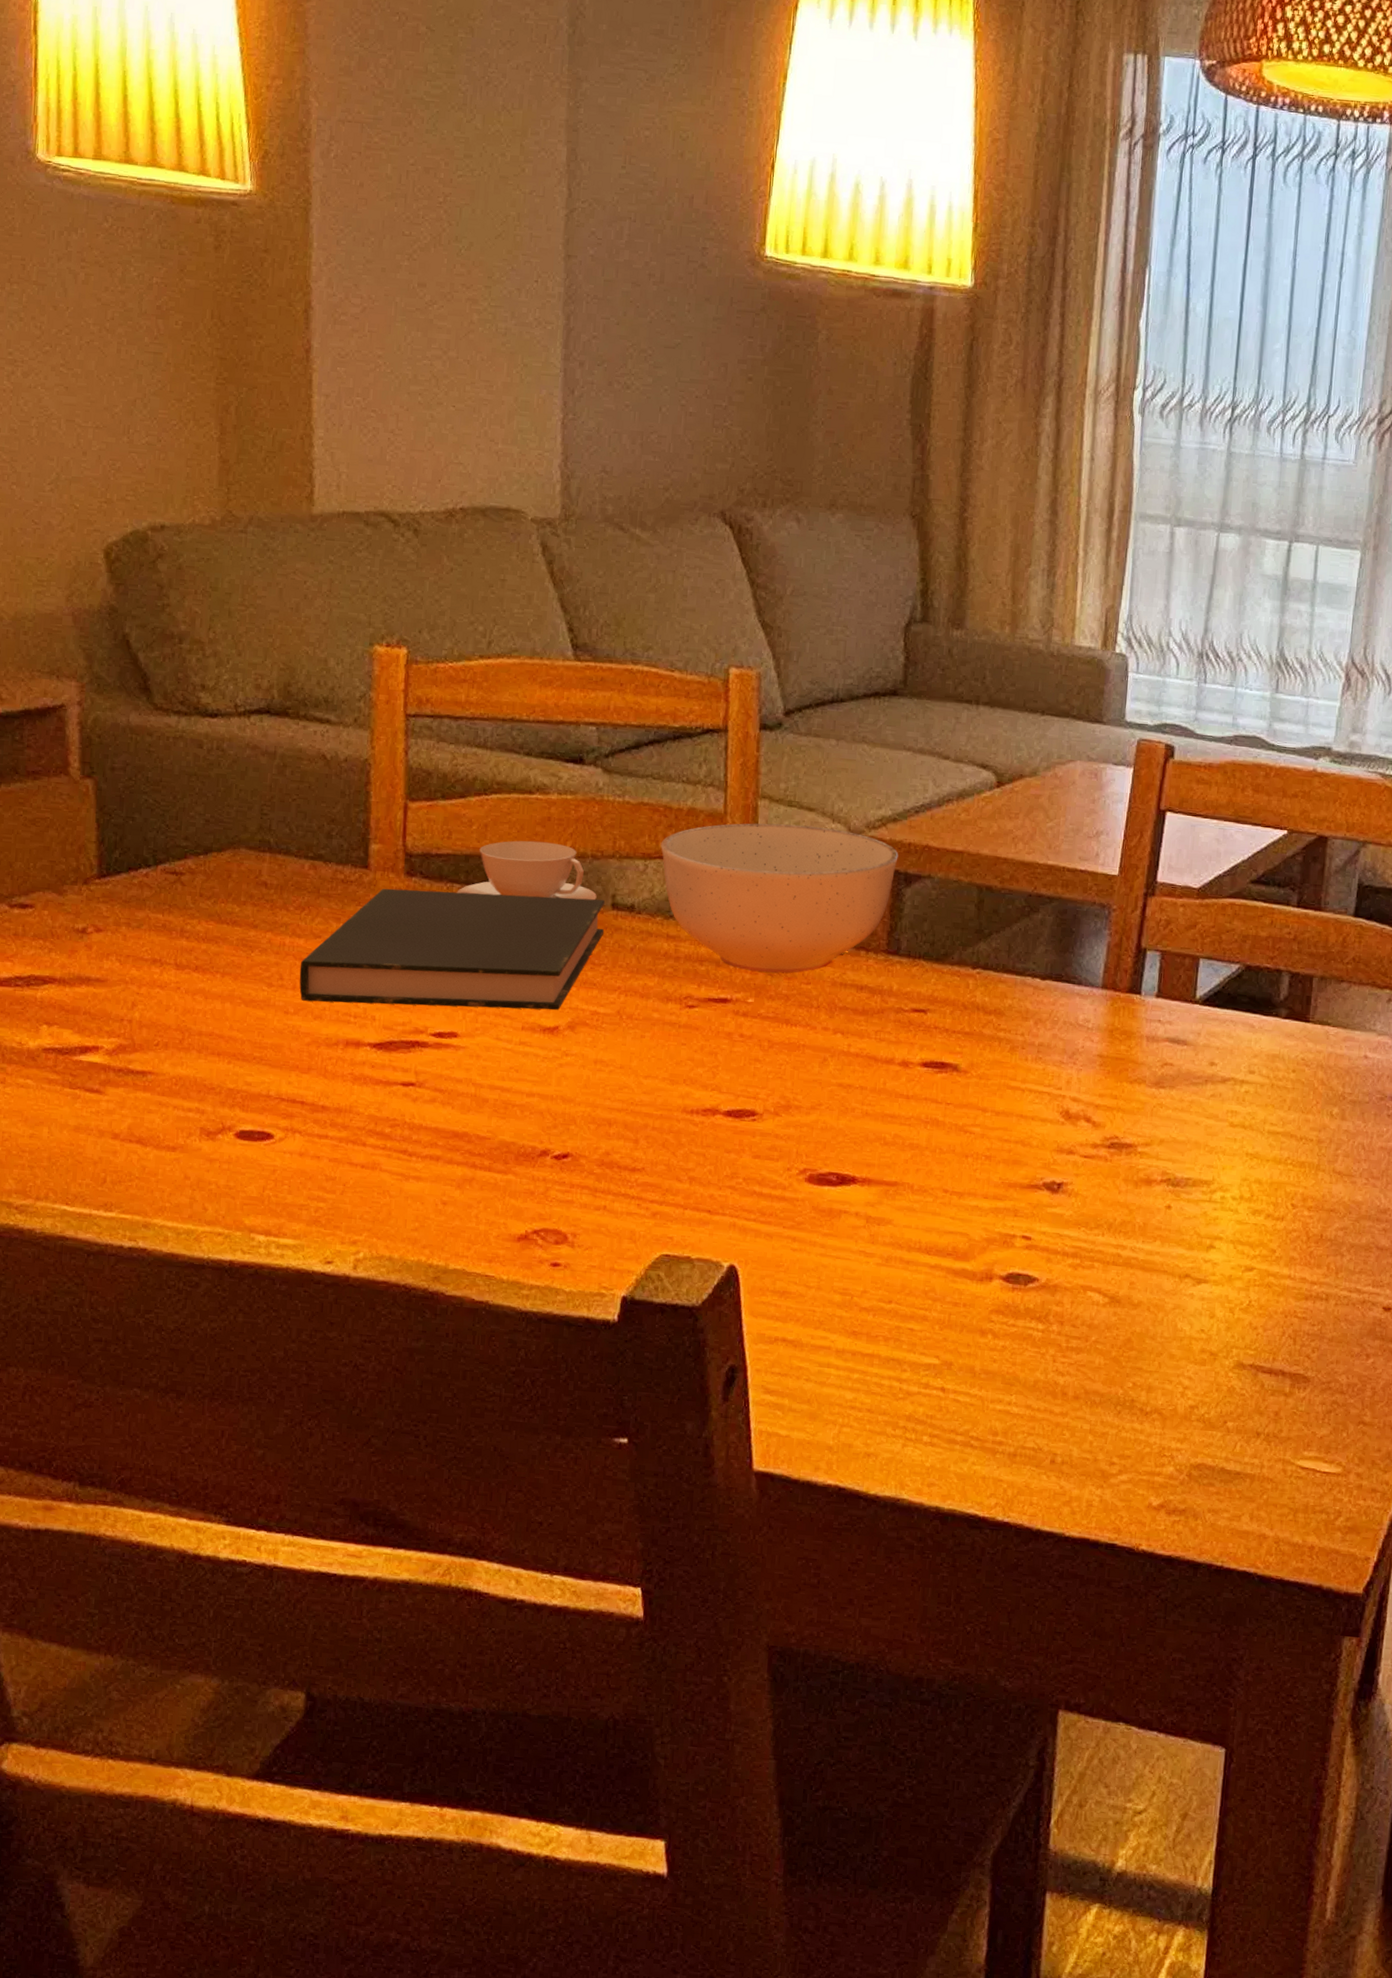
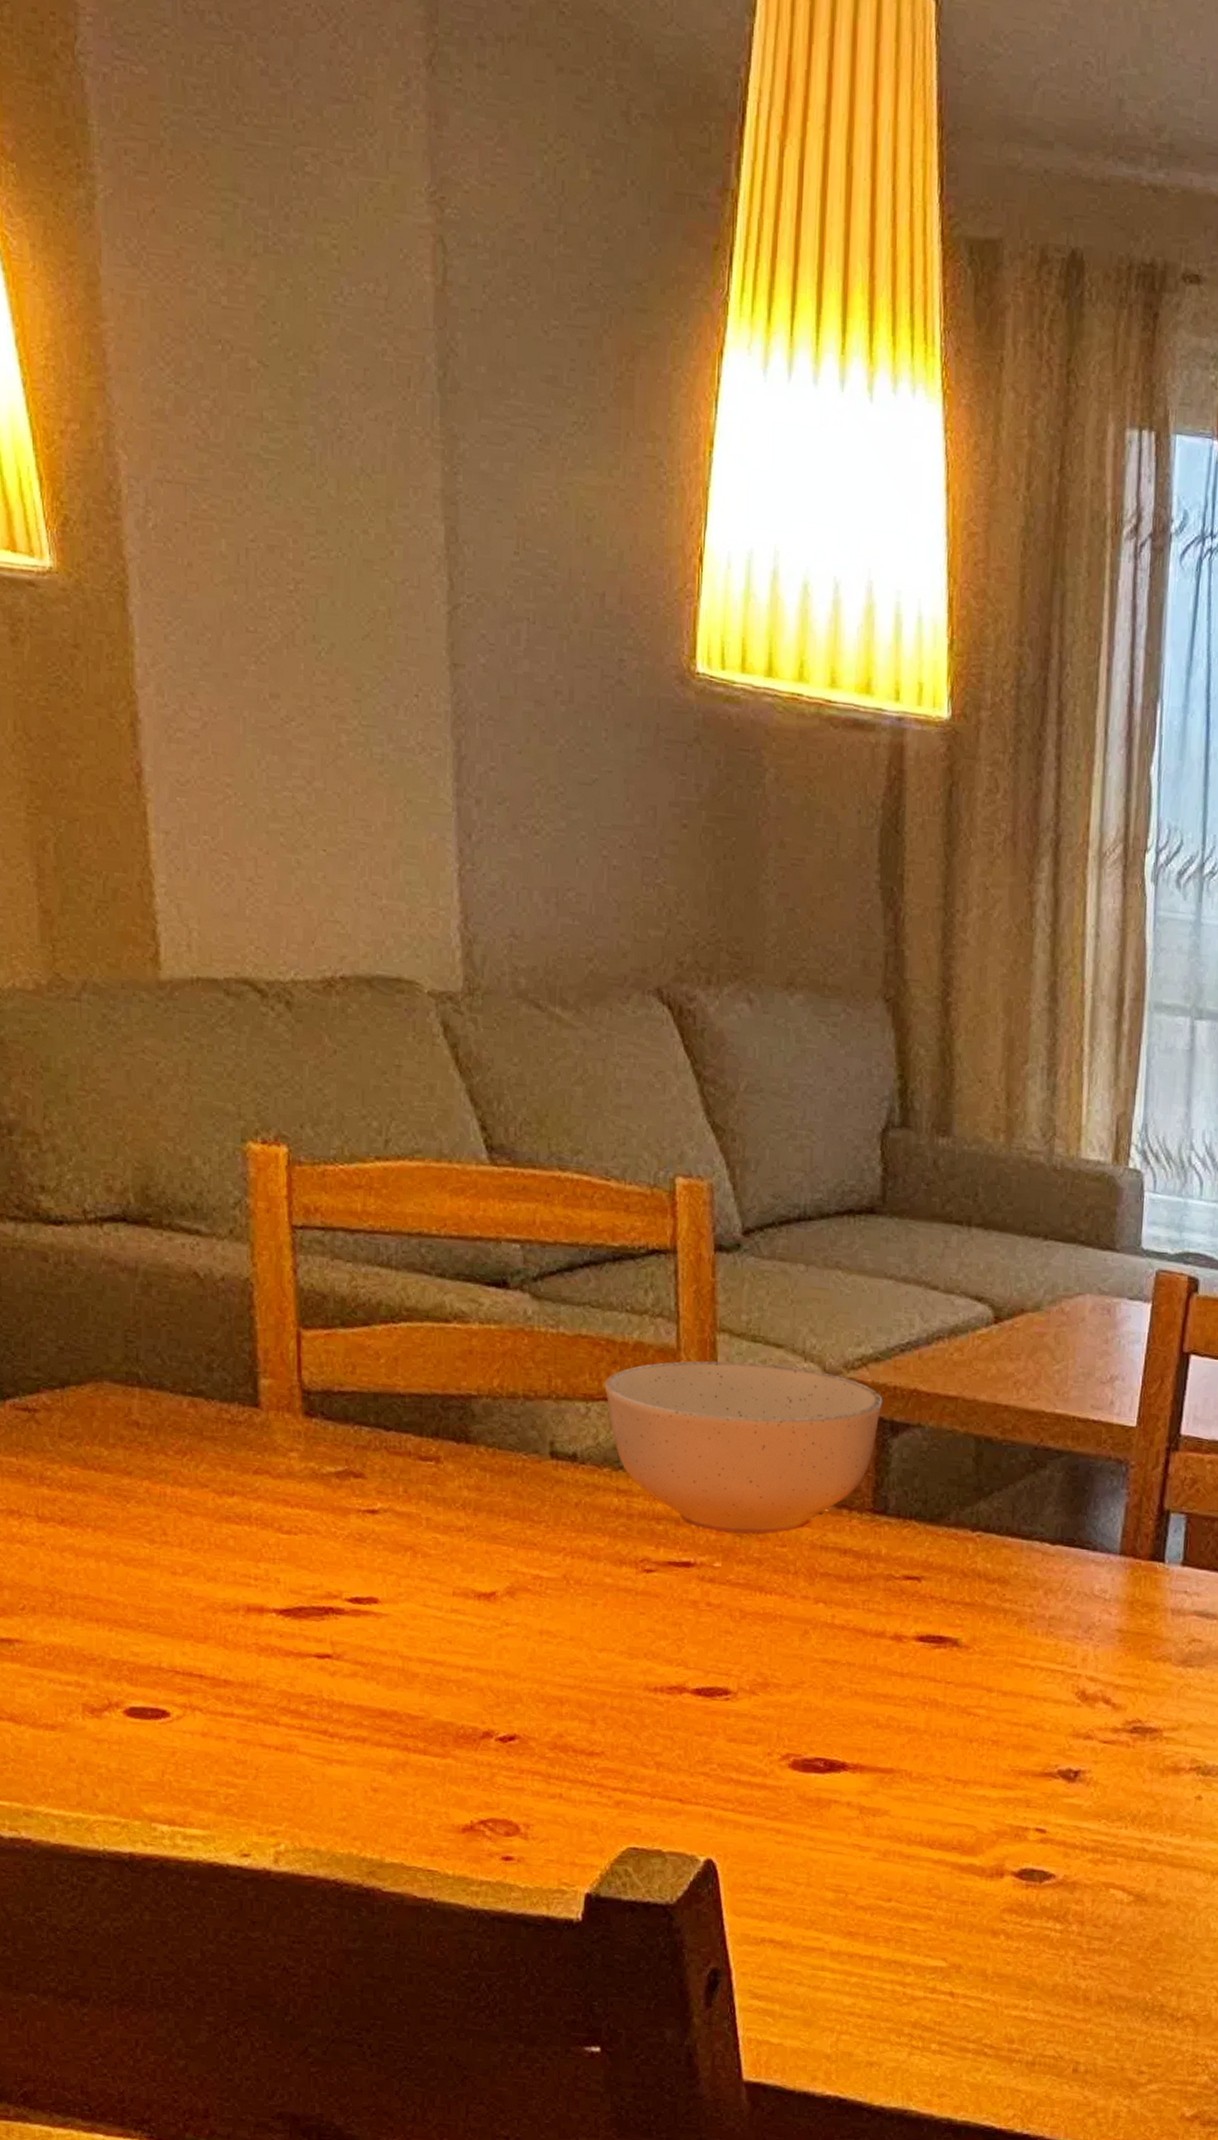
book: present [299,888,605,1010] -> none [186,1430,543,1574]
teacup: present [456,840,597,901] -> none [366,1377,532,1448]

